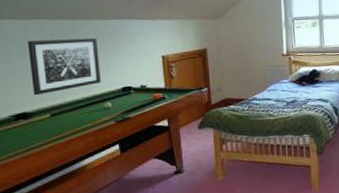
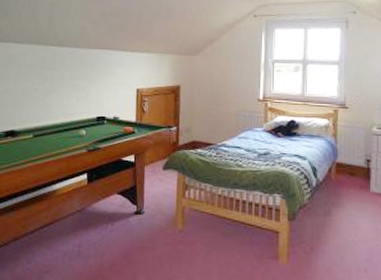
wall art: present [28,37,101,96] -> none [22,64,81,116]

